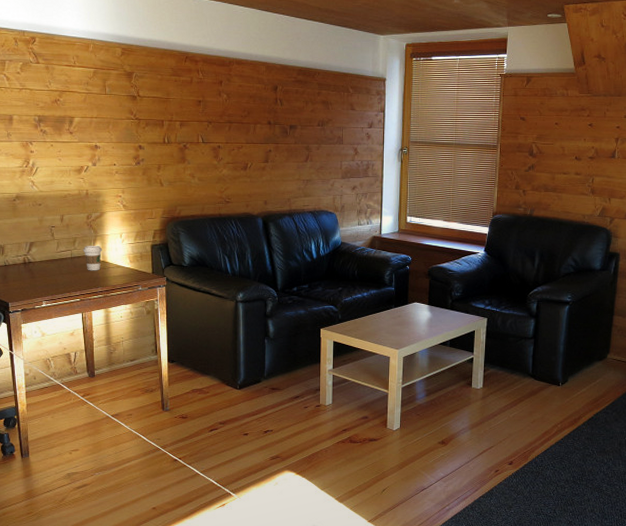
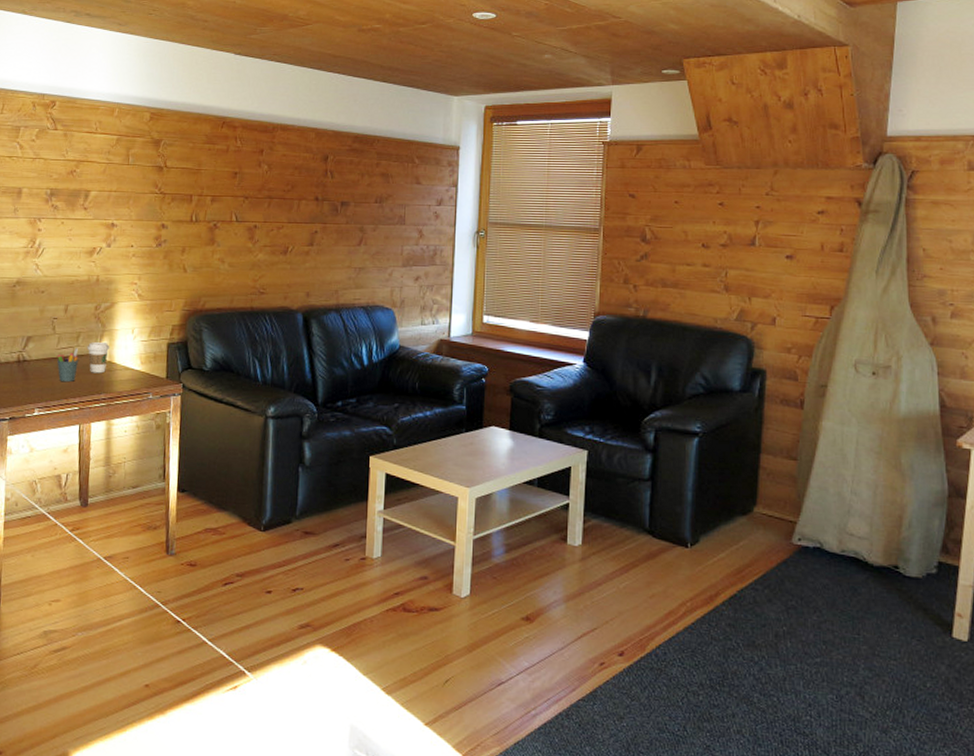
pen holder: none [58,251,76,279] -> present [57,348,79,383]

